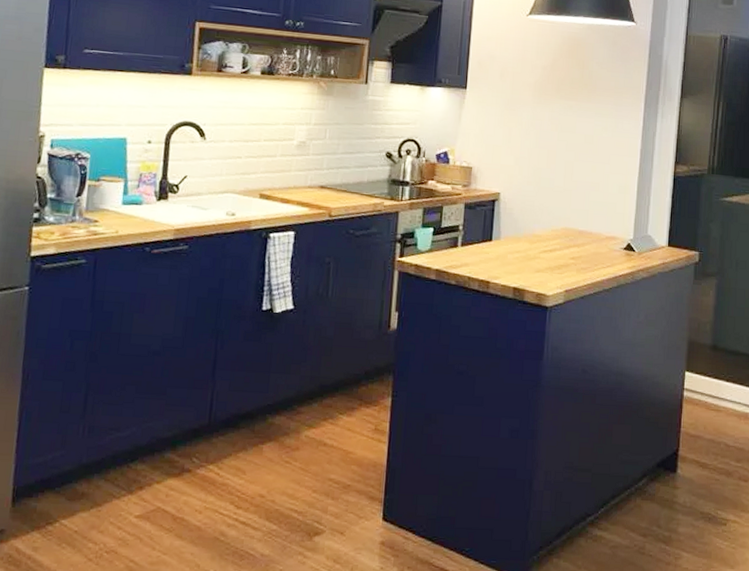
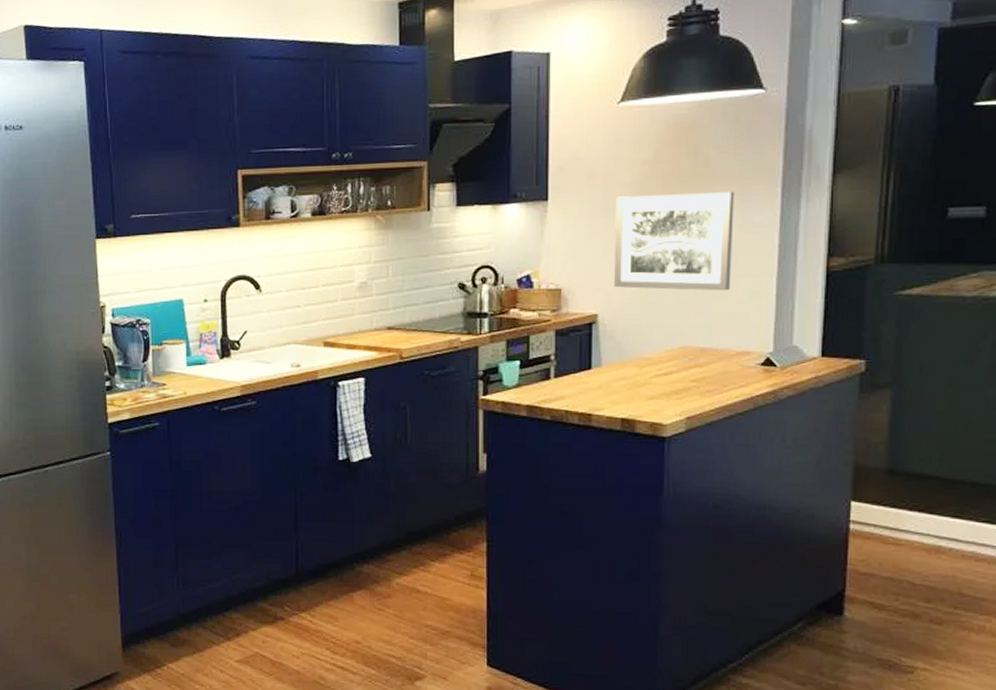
wall art: none [515,93,610,184] -> present [614,191,734,291]

